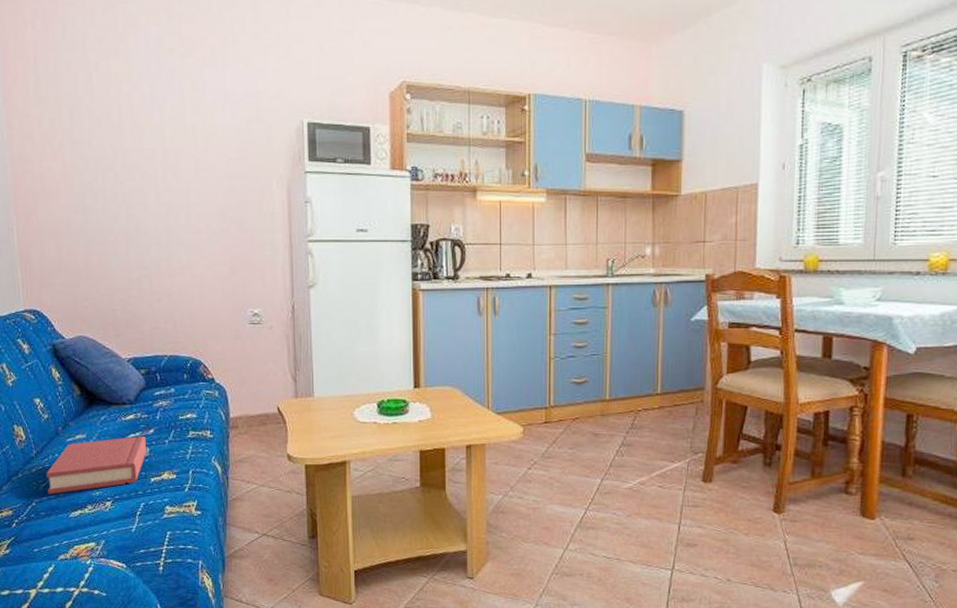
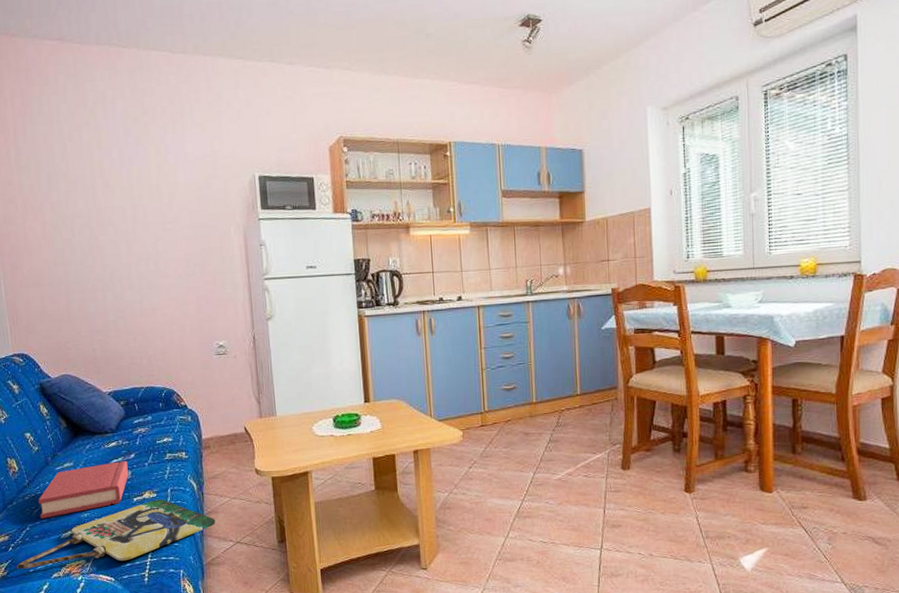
home sign: none [20,481,241,548] -> present [17,499,216,569]

